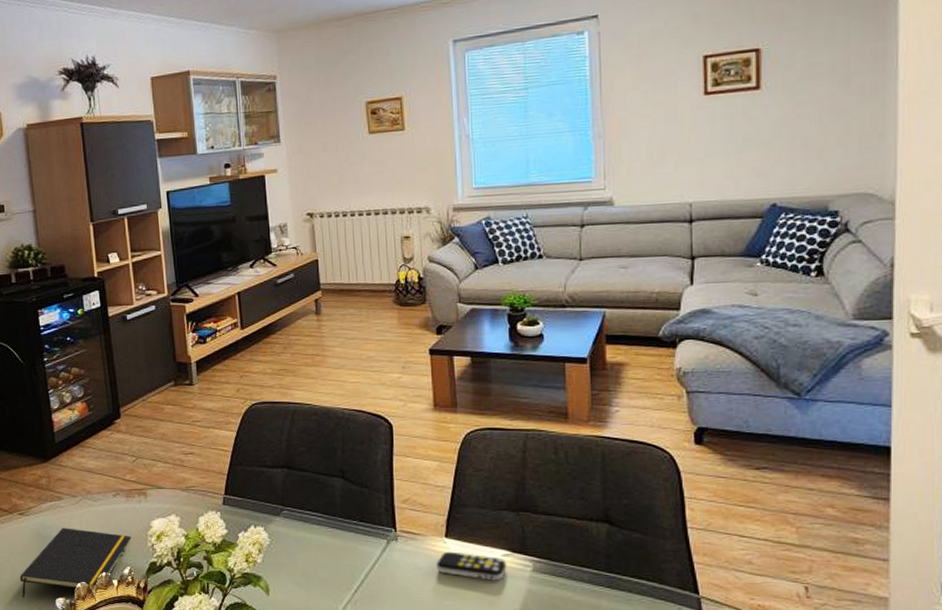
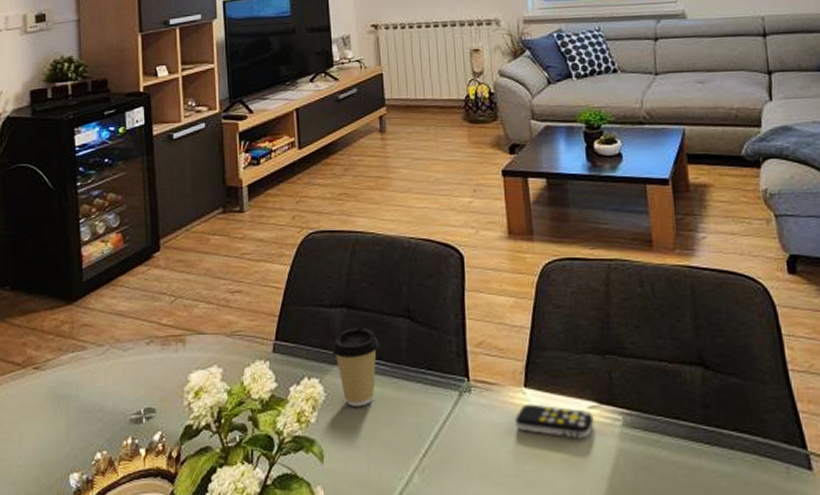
notepad: present [20,528,131,598] -> none [29,384,165,475]
coffee cup: none [274,485,317,550] -> present [331,327,380,407]

